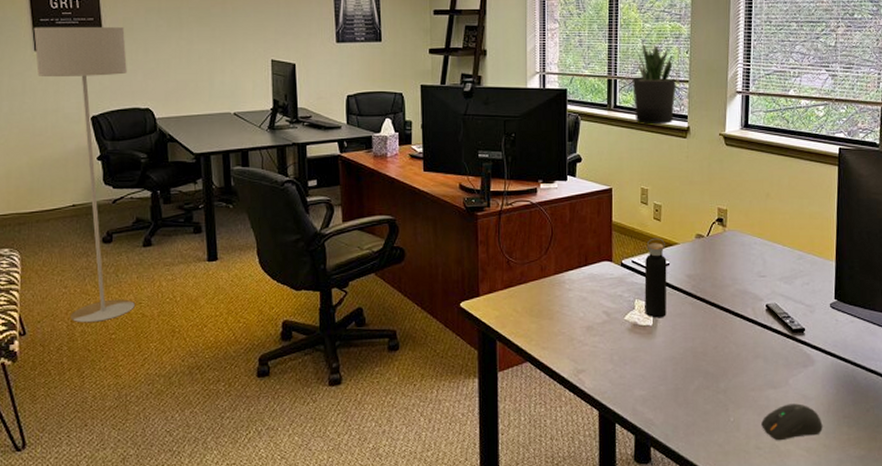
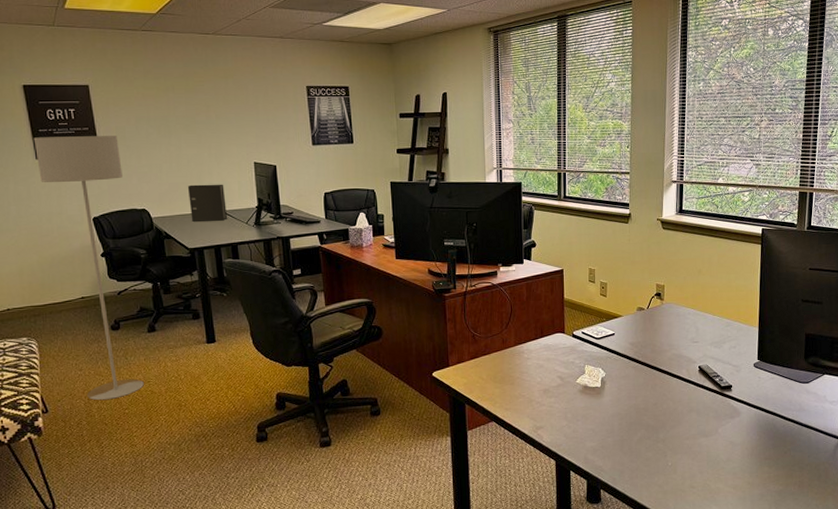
binder: none [196,83,238,124] -> present [187,184,227,222]
planter: present [632,39,677,124] -> none [579,136,619,211]
water bottle: present [644,237,667,318] -> none [593,311,613,381]
computer mouse: present [761,403,823,441] -> none [695,449,747,481]

